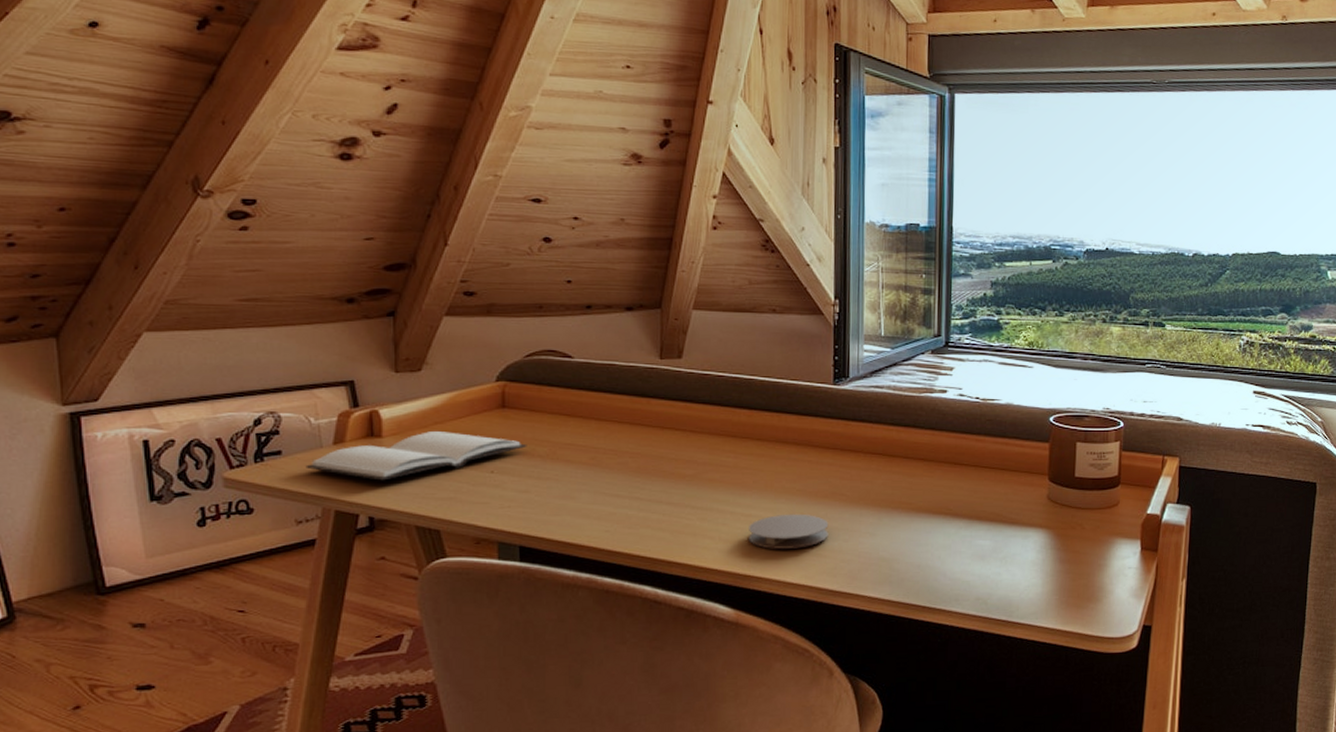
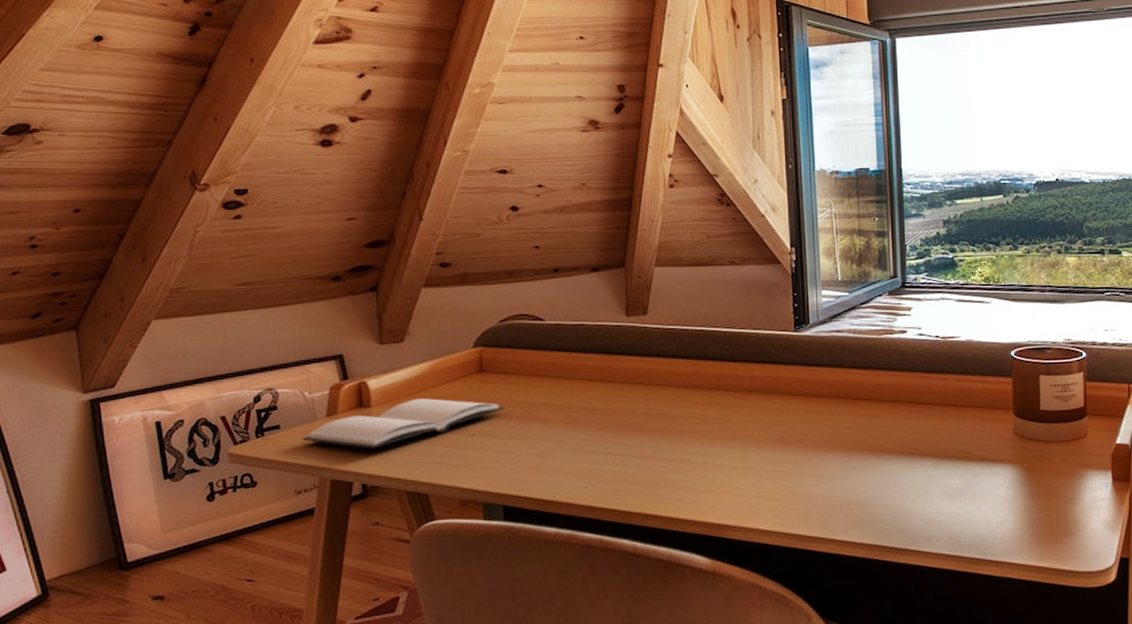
coaster: present [749,513,829,549] -> none [720,461,799,497]

